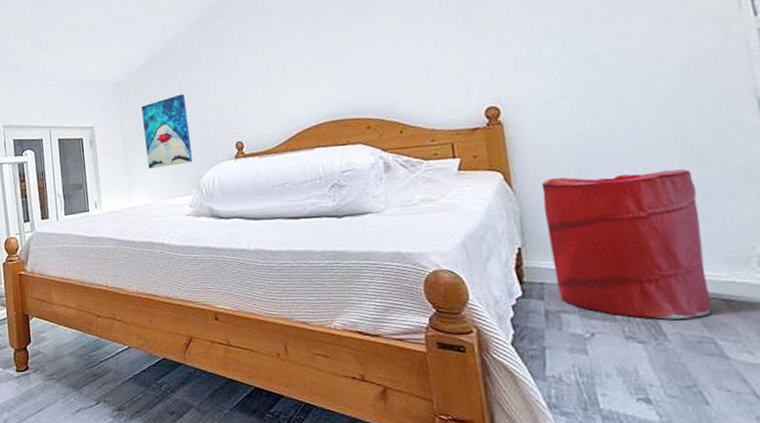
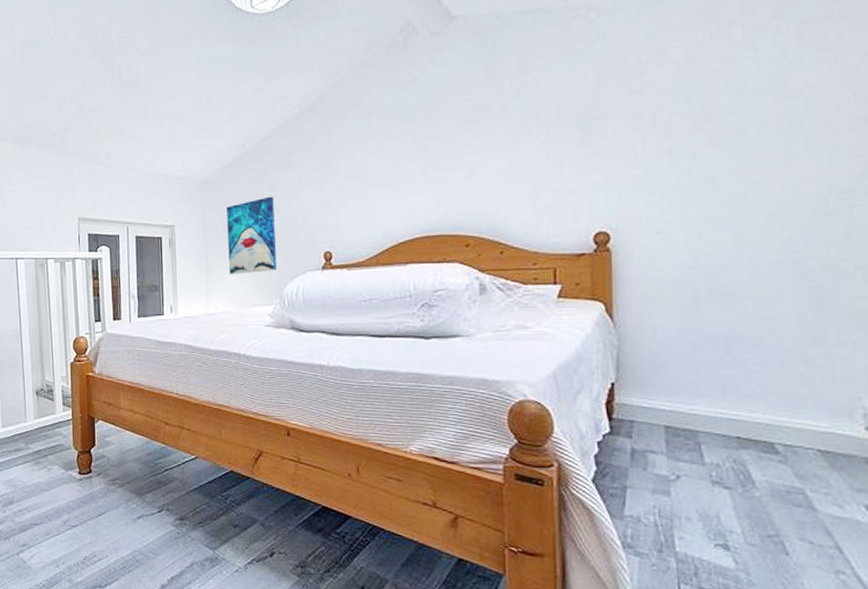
laundry hamper: present [541,169,712,320] -> none [643,312,809,467]

